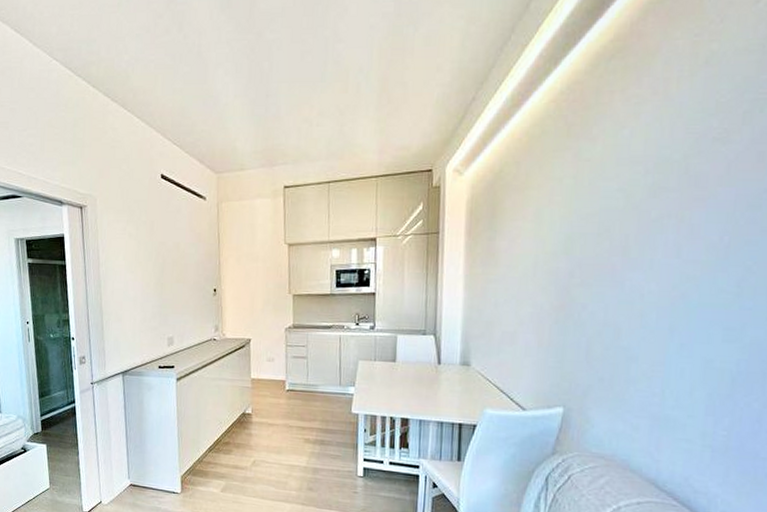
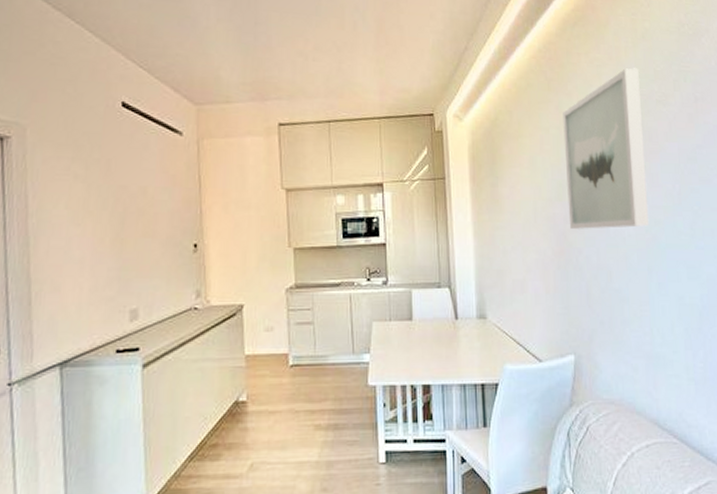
wall art: none [574,101,693,284] -> present [563,68,650,229]

